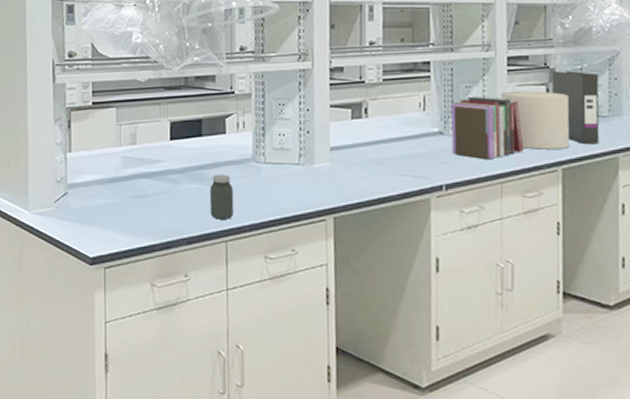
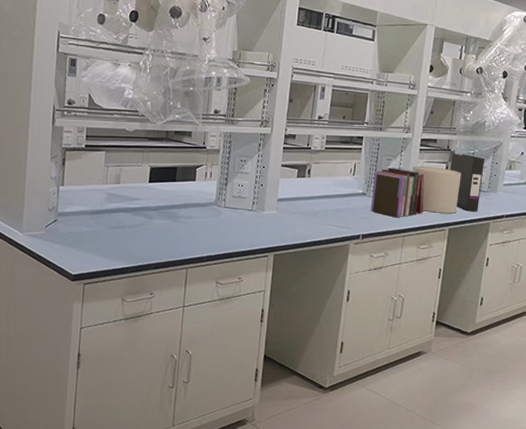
jar: present [209,174,234,220] -> none [176,214,197,251]

